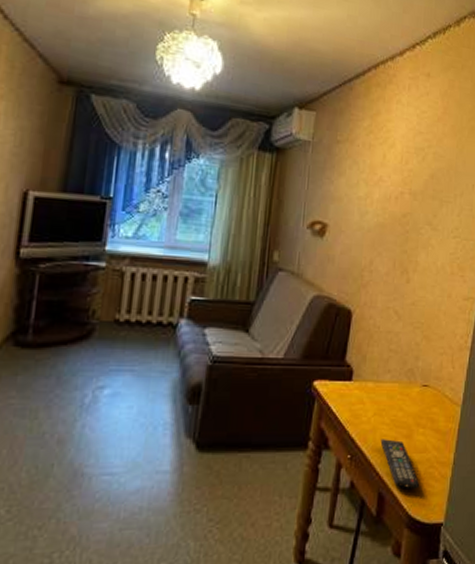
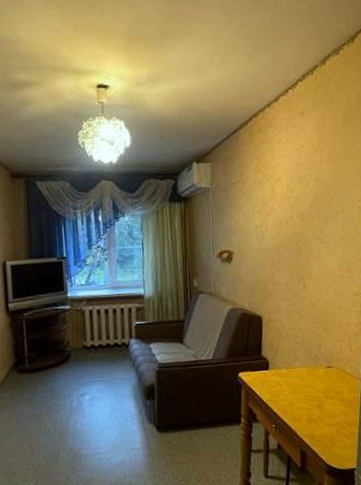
remote control: present [380,439,420,489] -> none [297,410,334,446]

